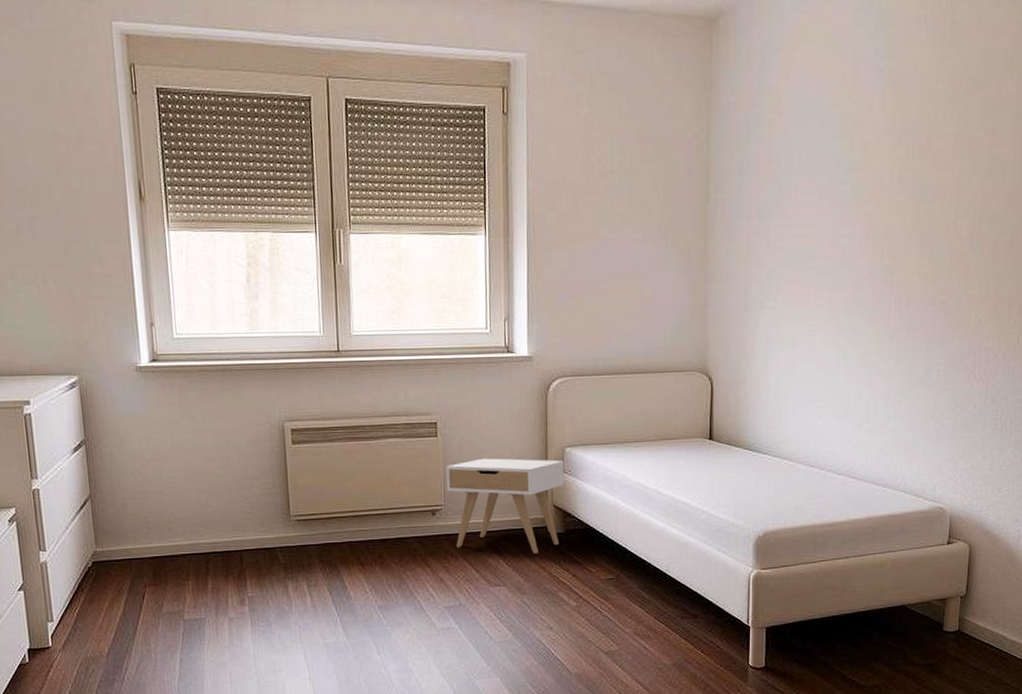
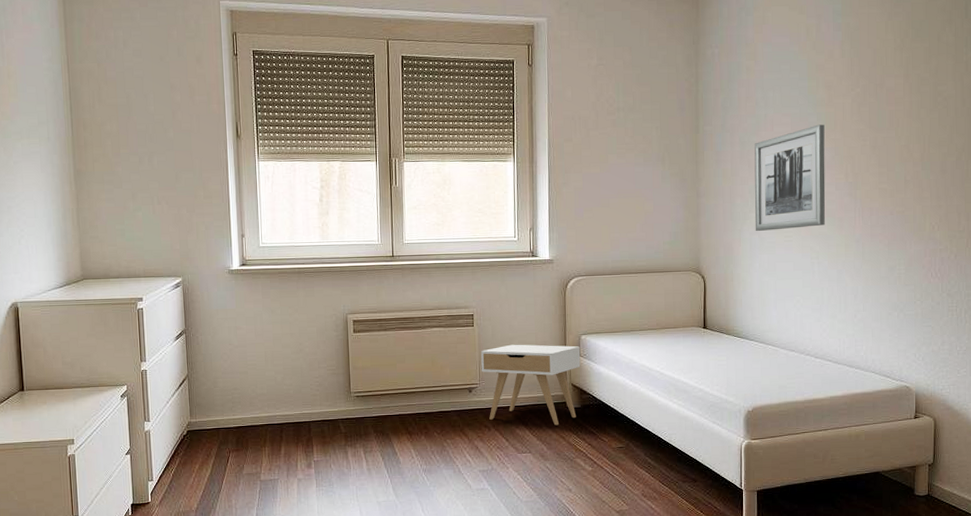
wall art: none [772,194,859,323] -> present [754,124,826,231]

